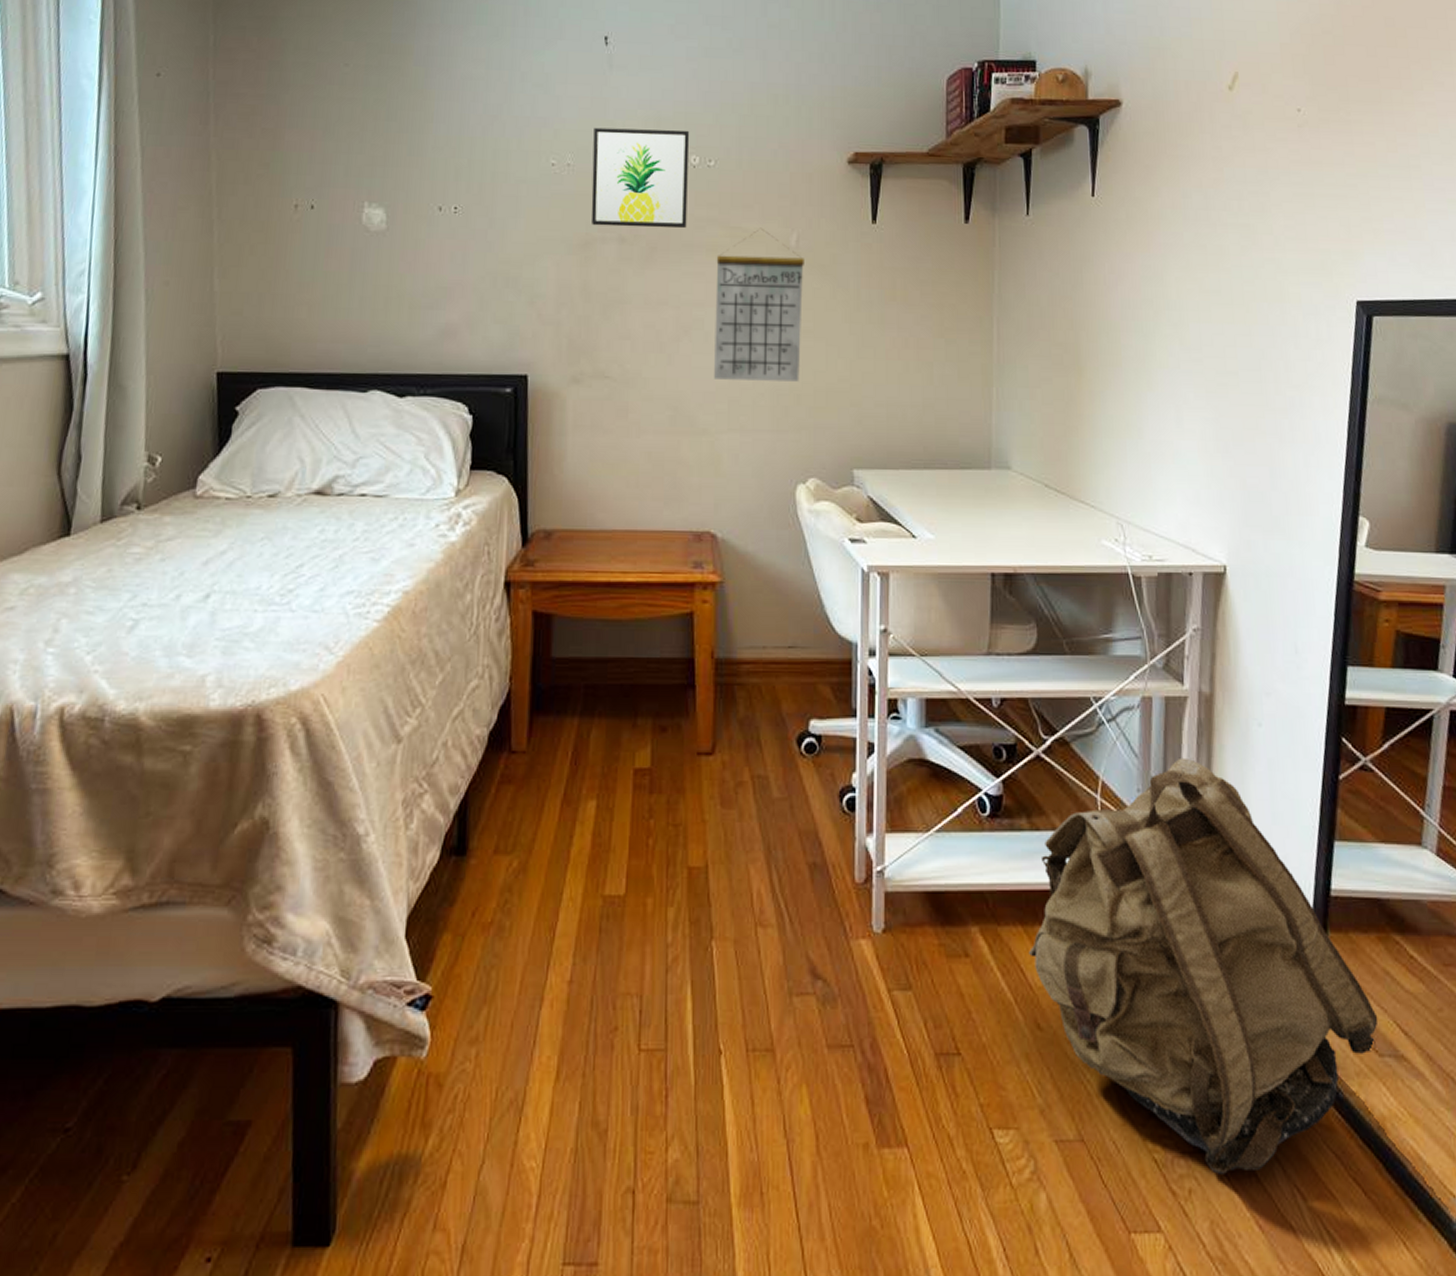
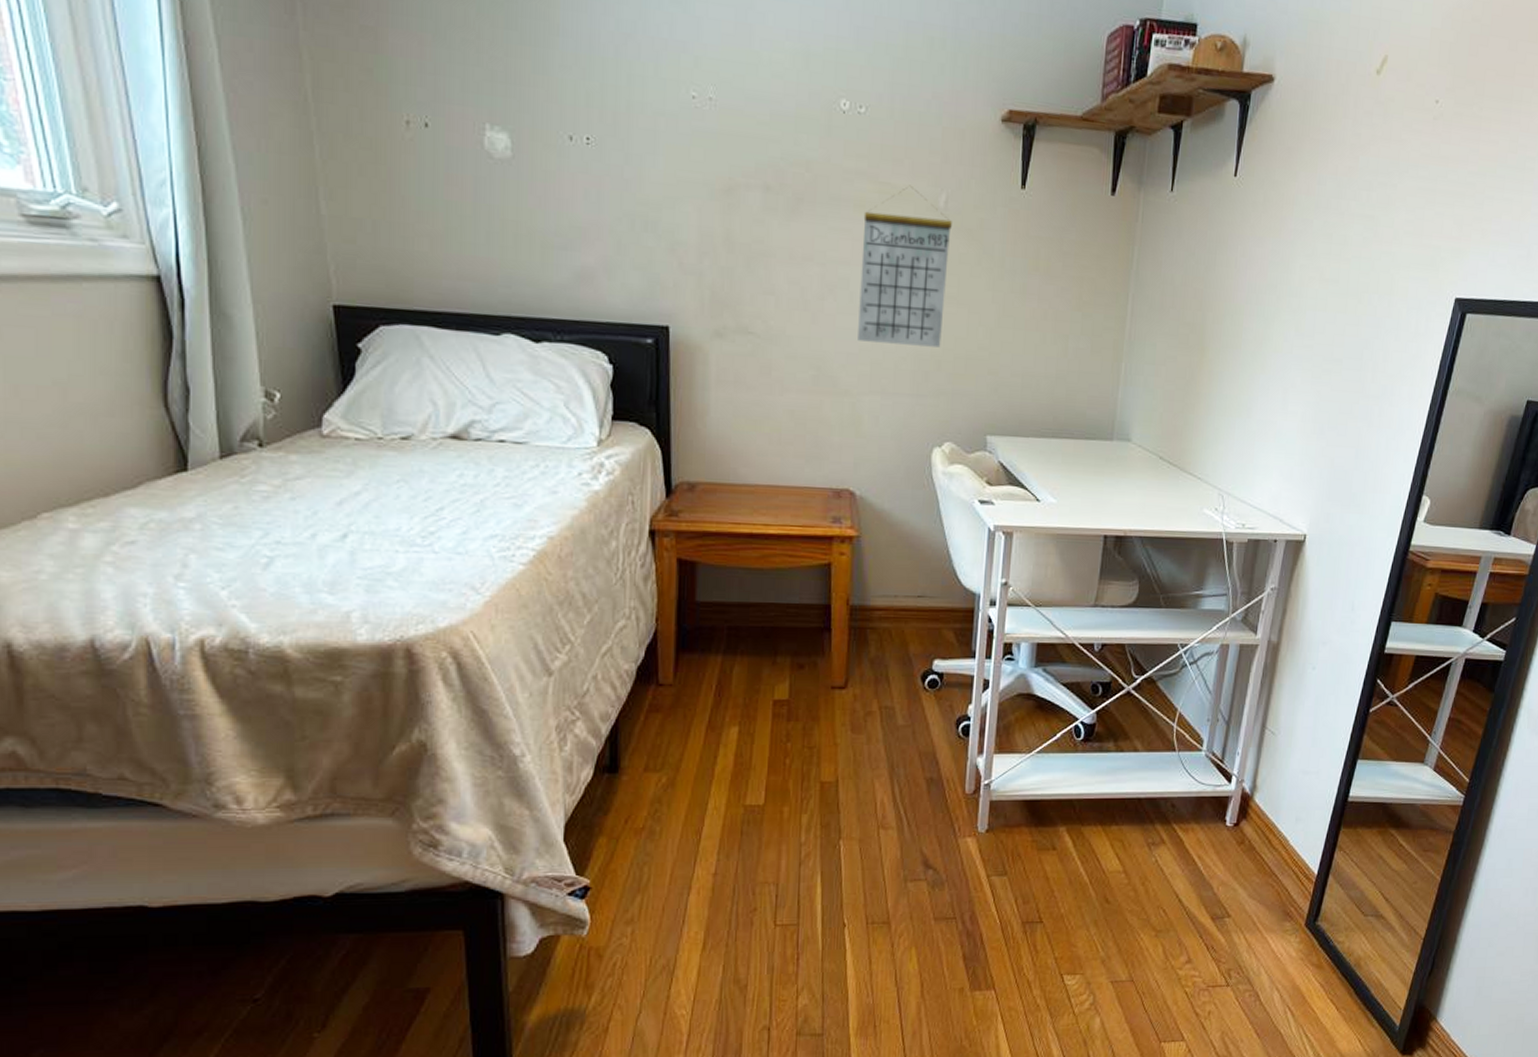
wall art: present [591,127,689,229] -> none [734,58,839,179]
backpack: present [1029,757,1378,1174] -> none [1105,694,1368,1000]

